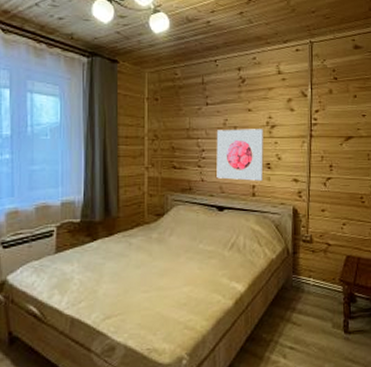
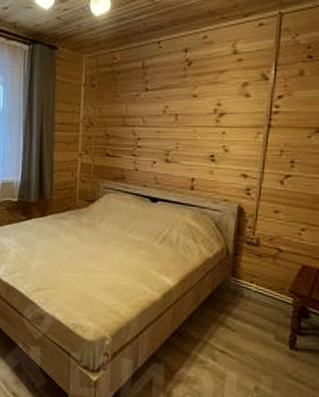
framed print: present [216,129,264,181] -> none [152,117,211,174]

